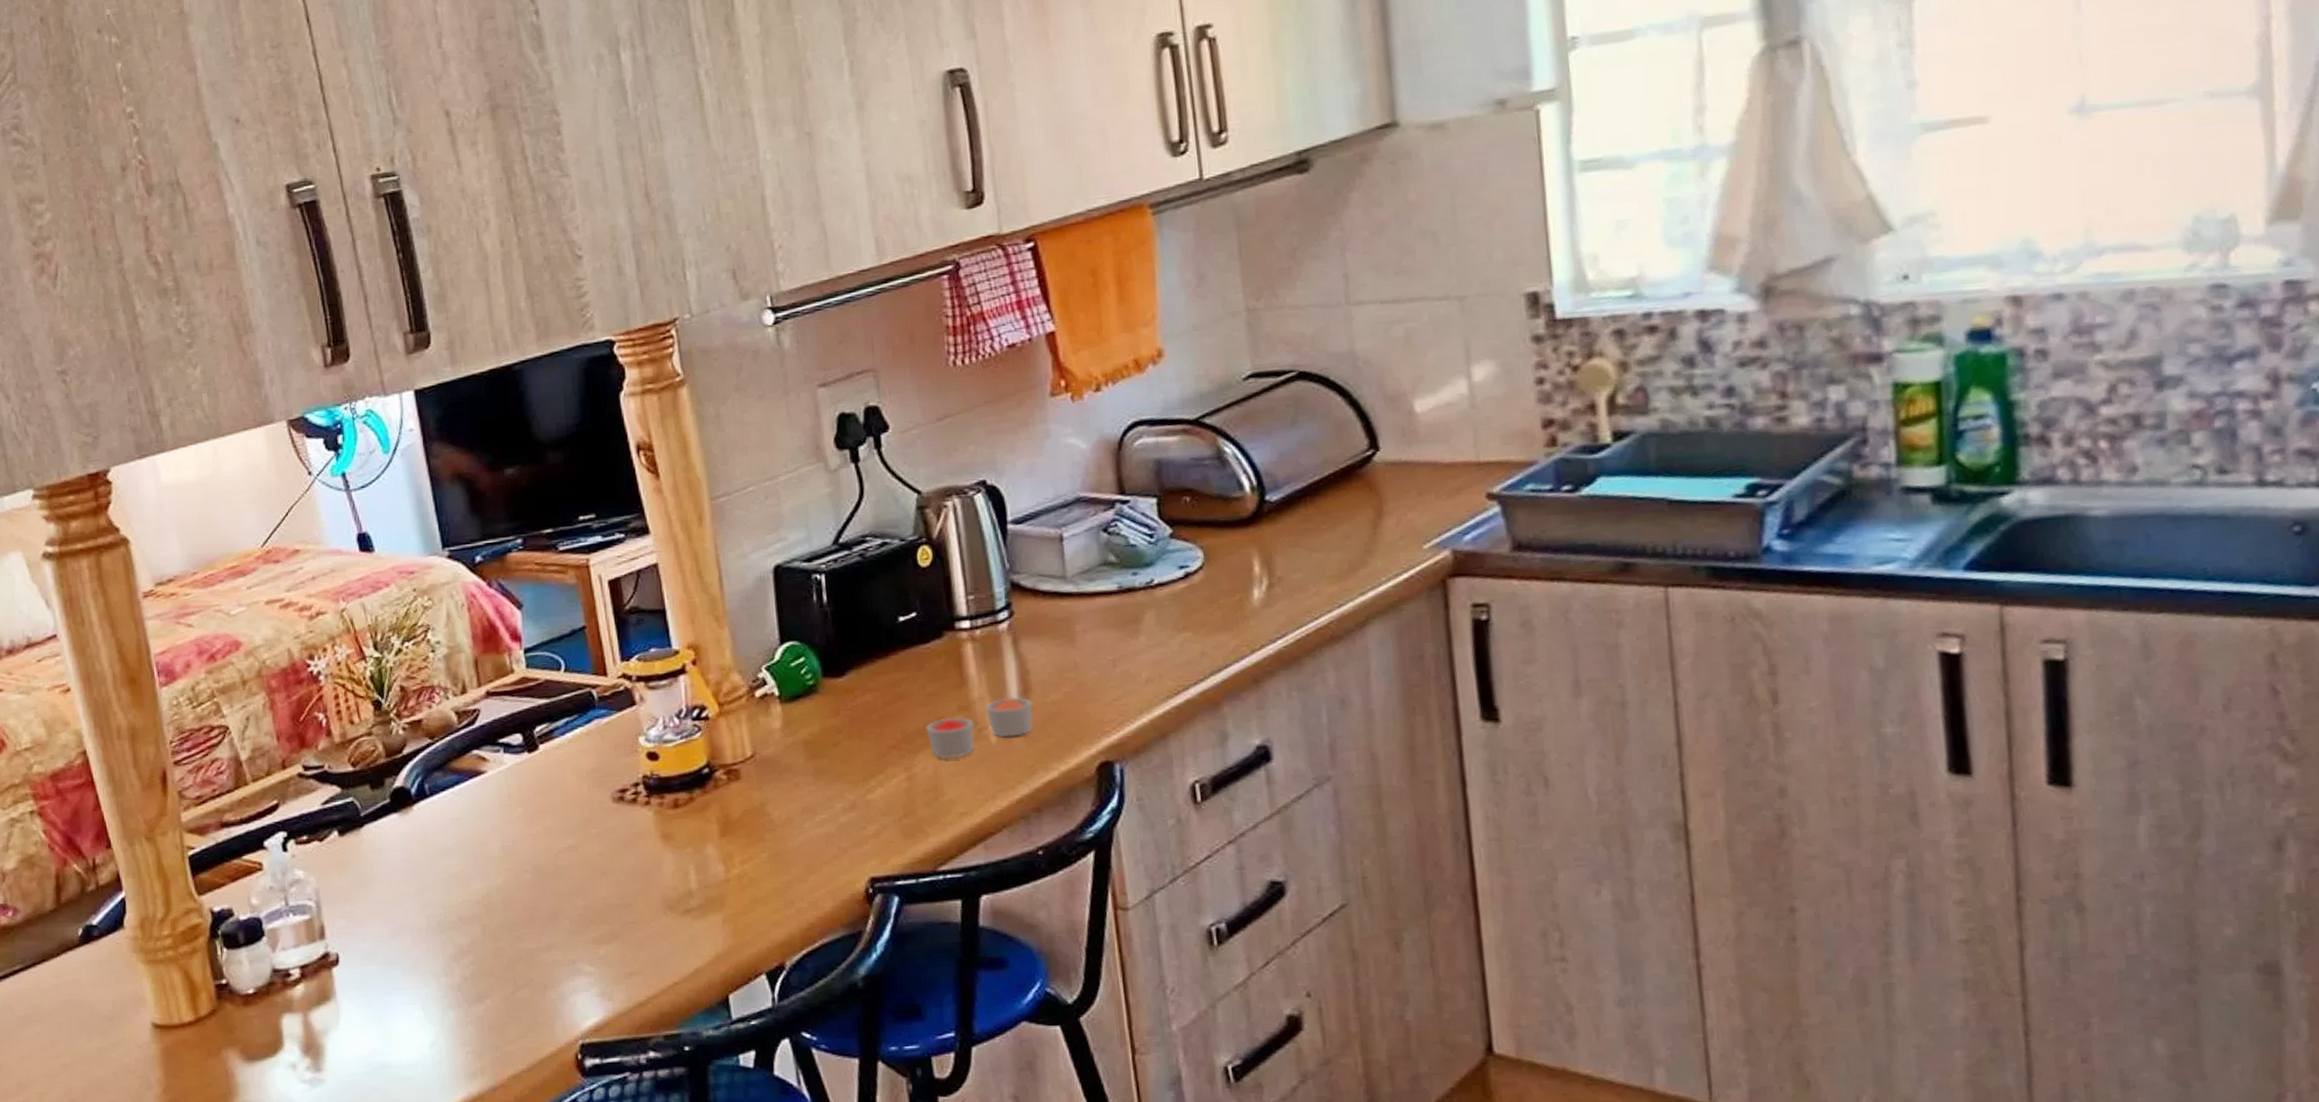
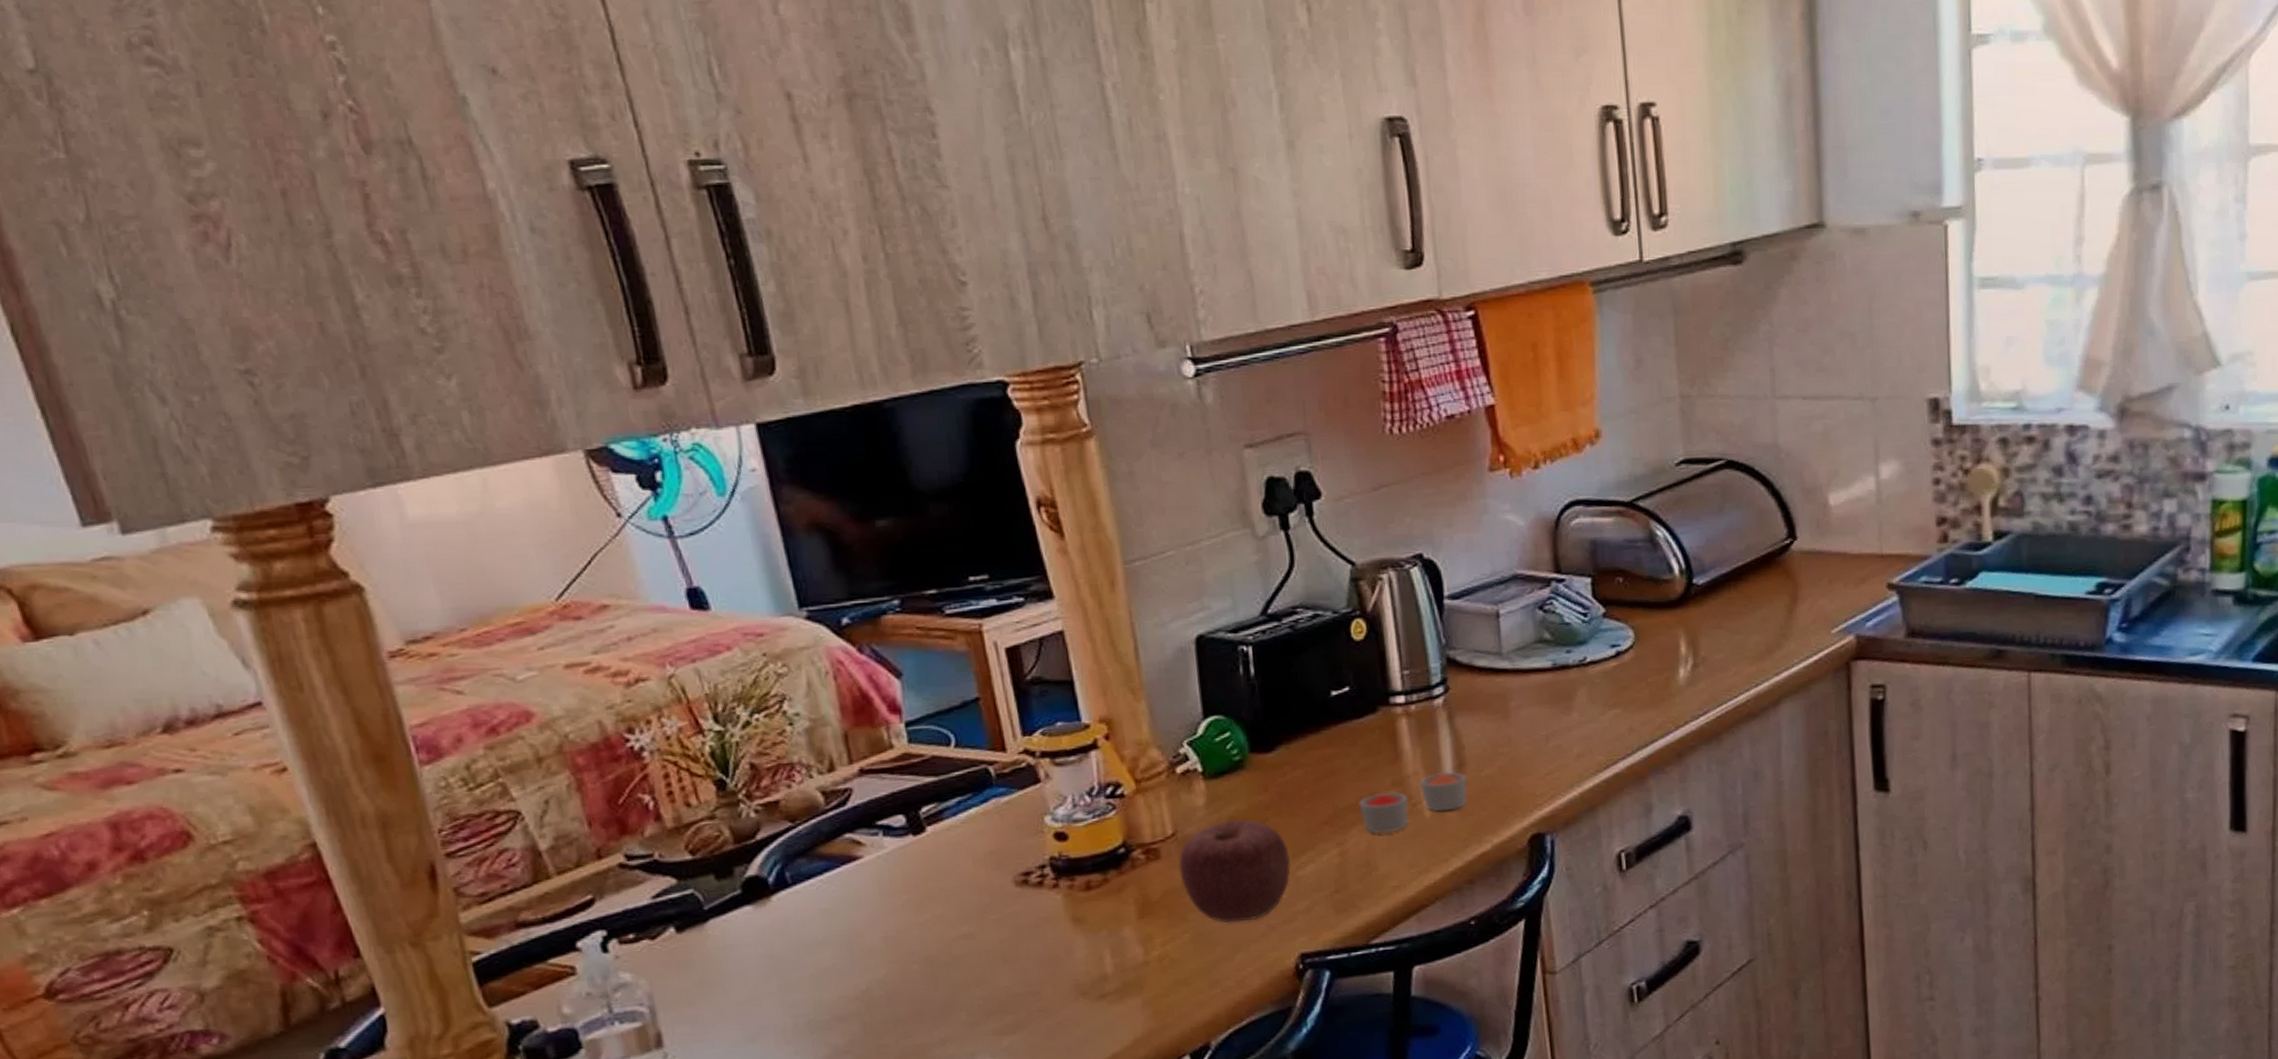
apple: none [757,742,861,844] -> present [1179,819,1291,923]

